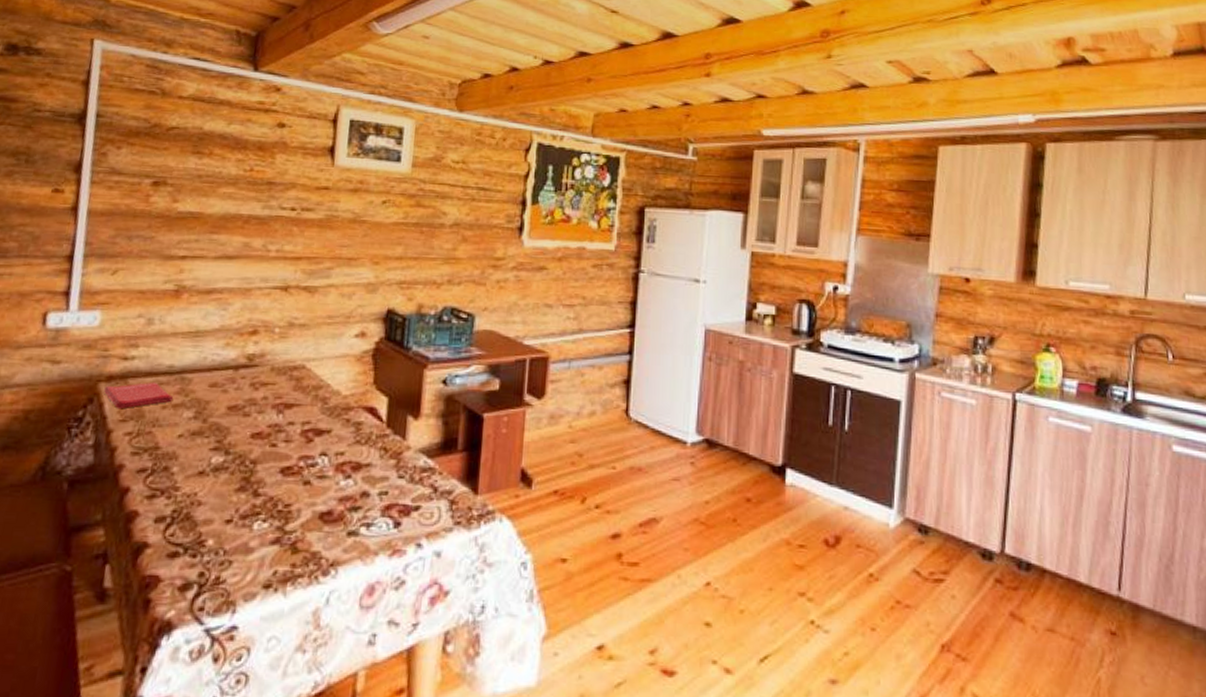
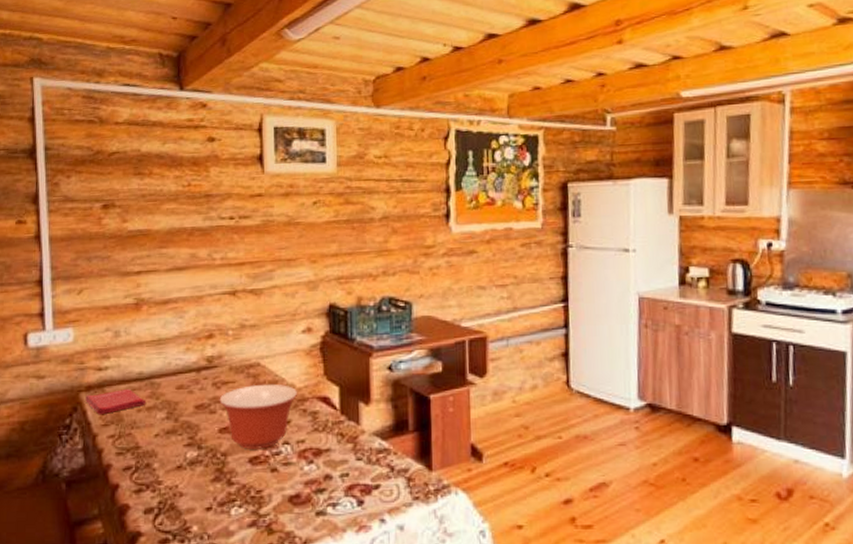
mixing bowl: none [255,388,343,459] -> present [219,384,298,449]

